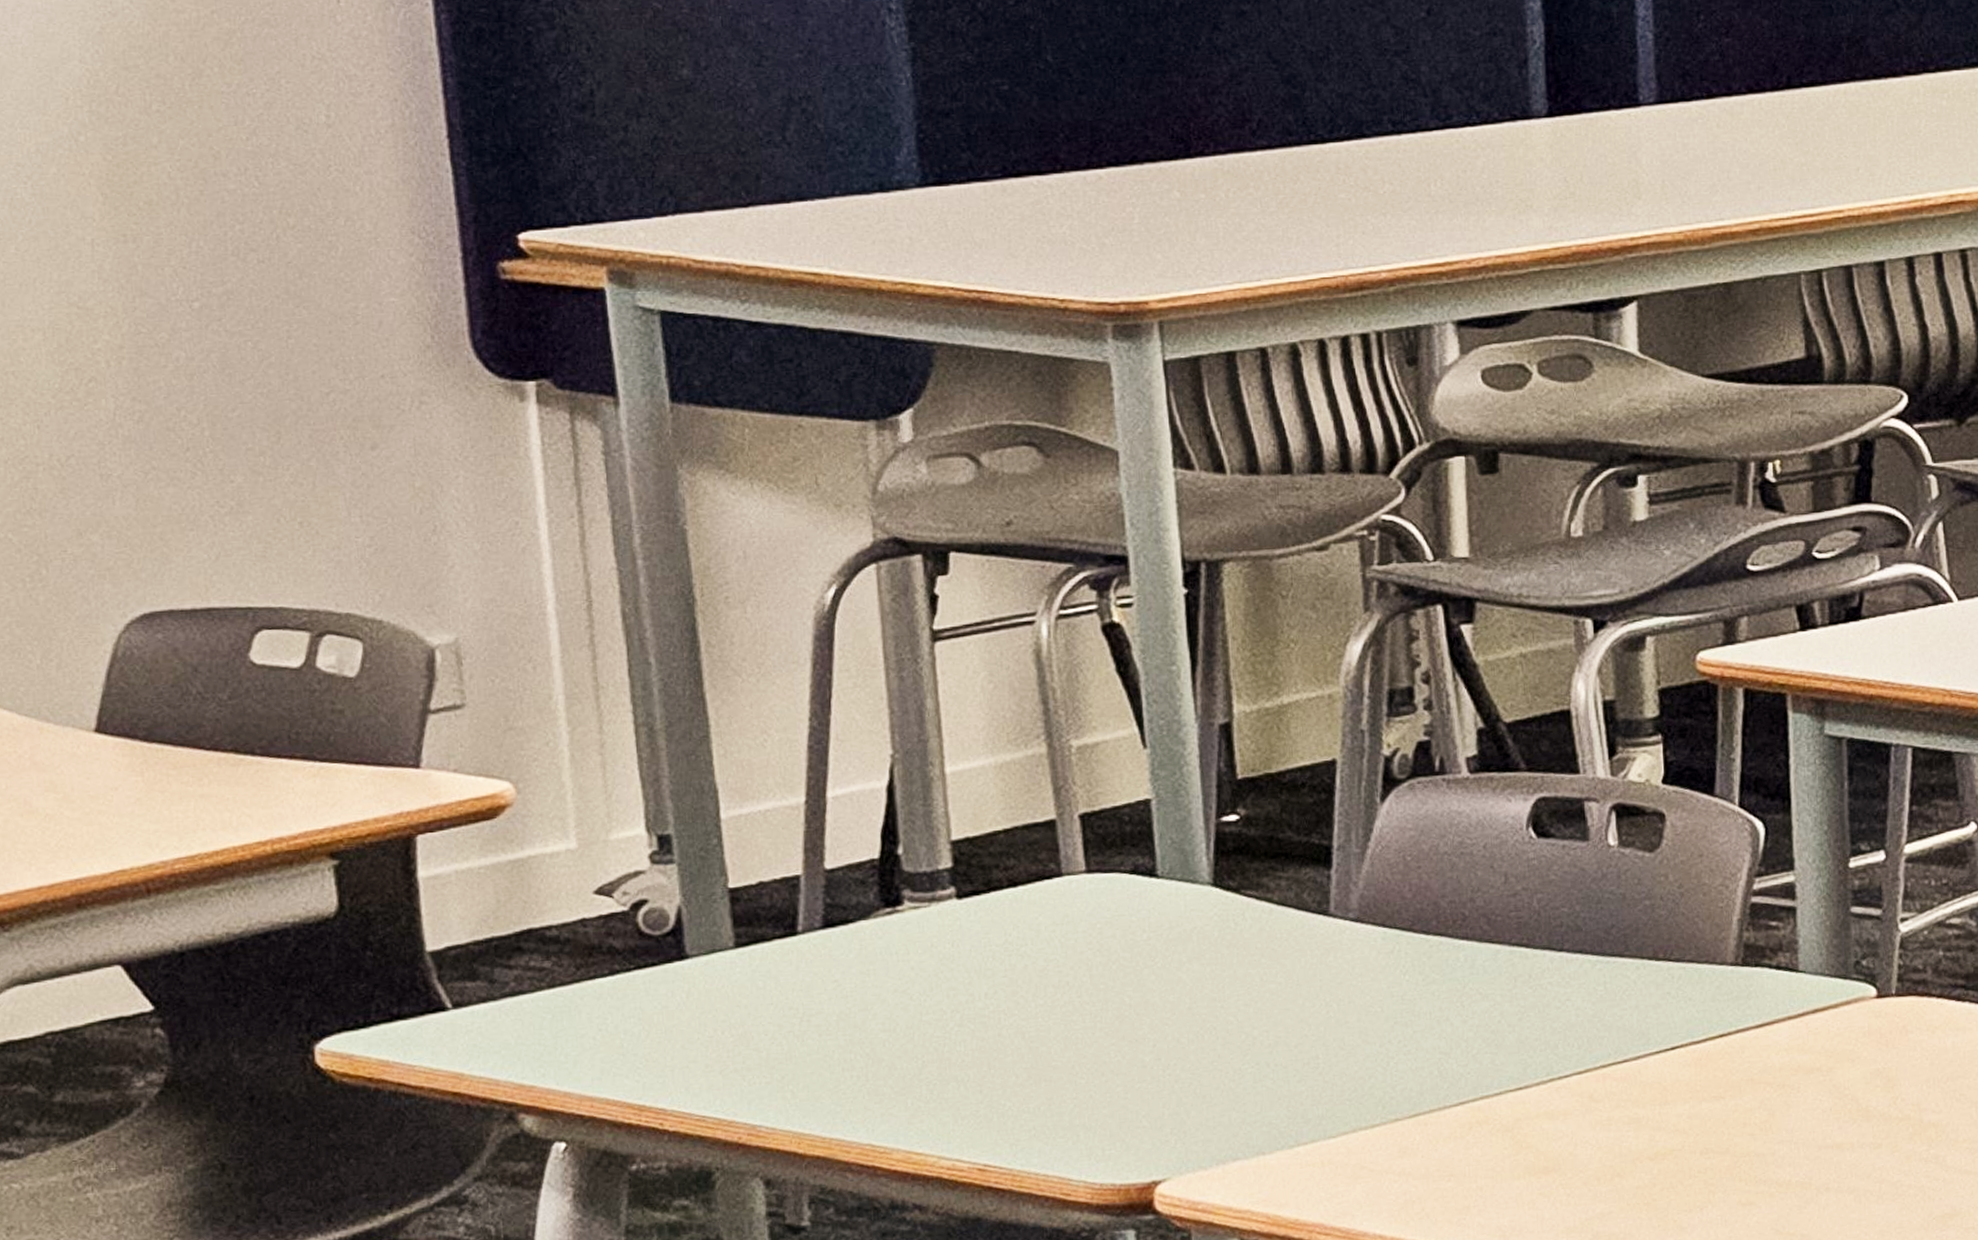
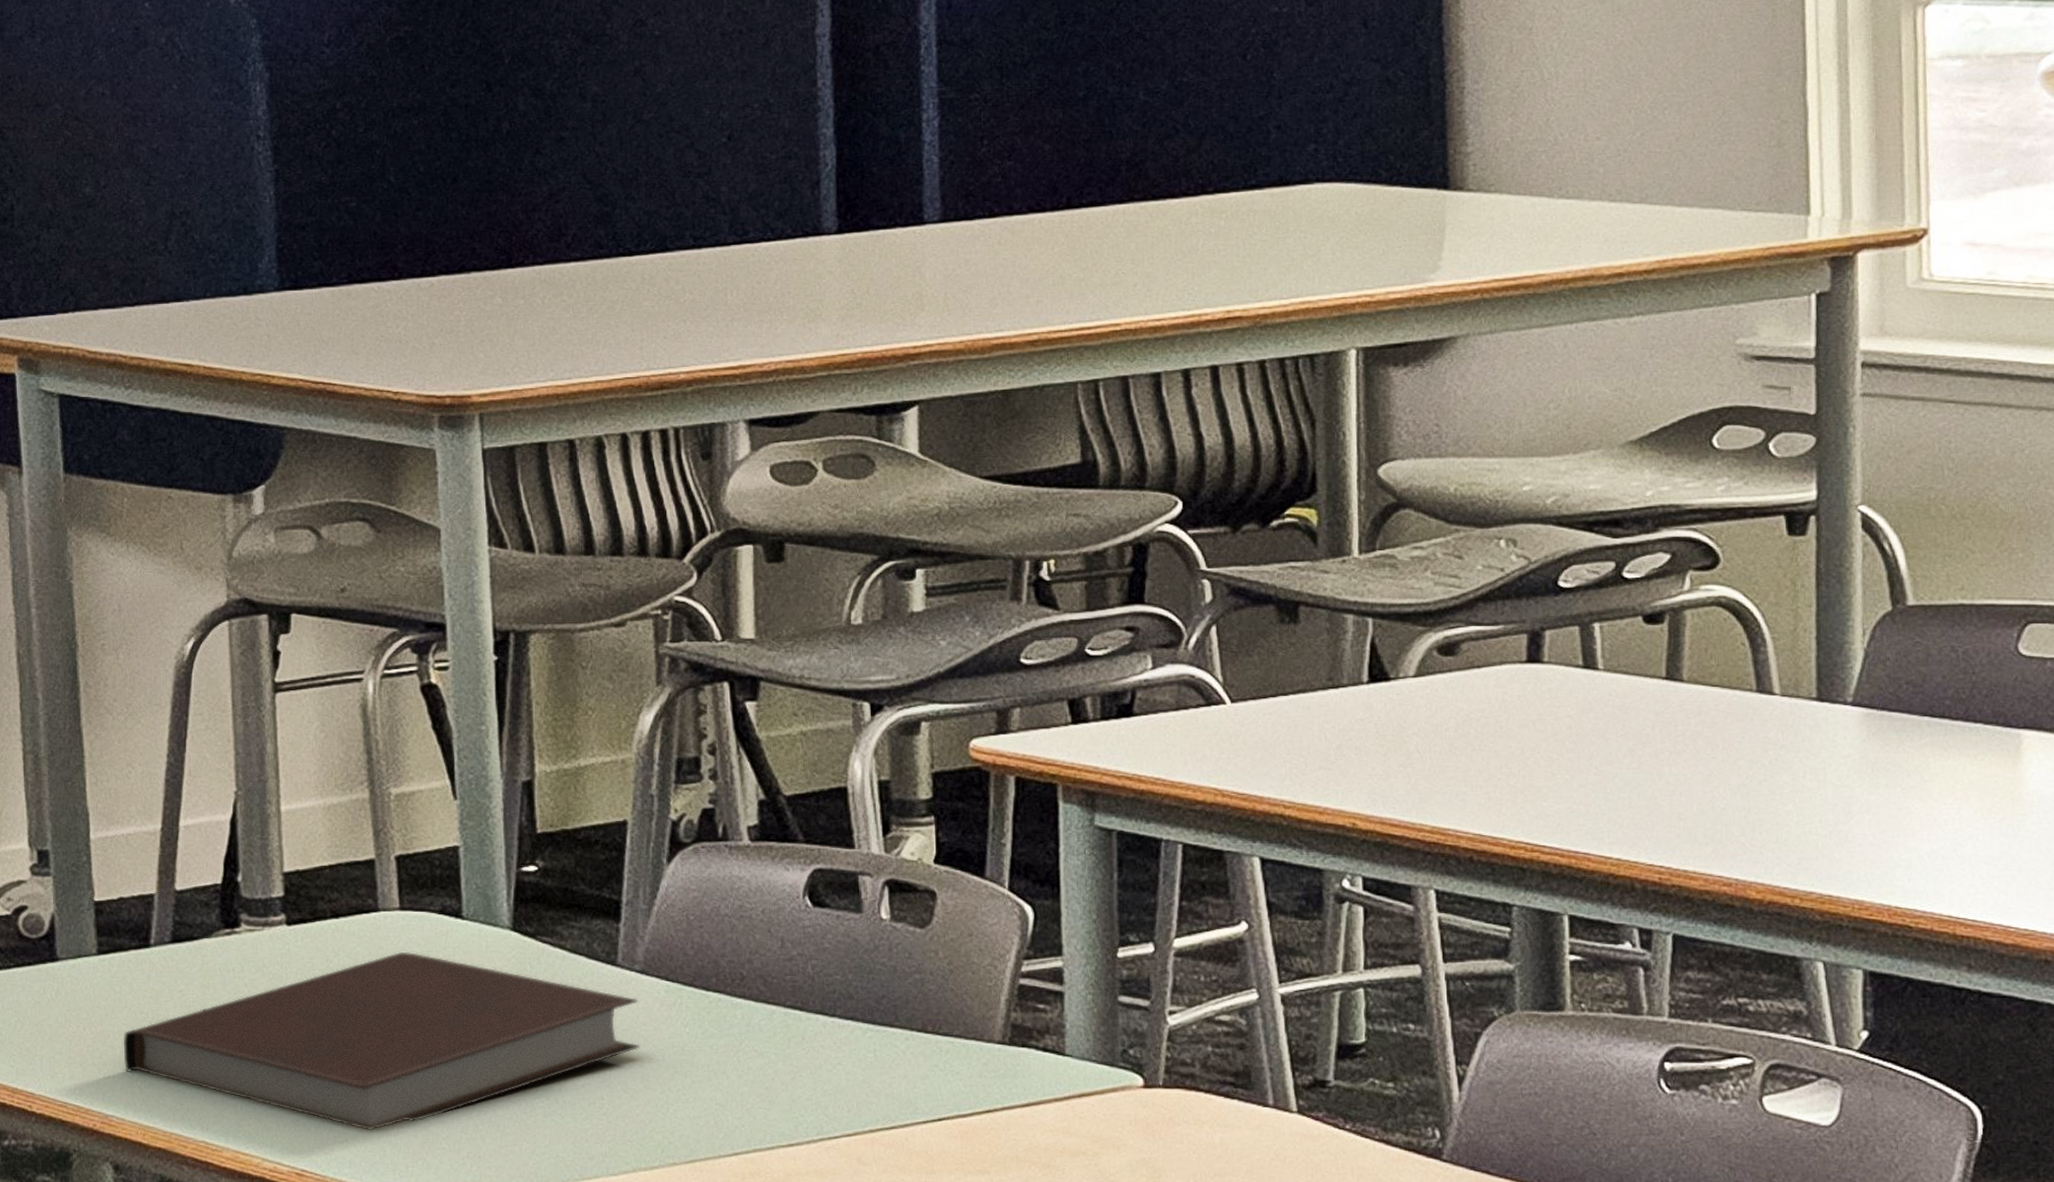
notebook: none [770,917,1357,1116] -> present [123,951,640,1131]

